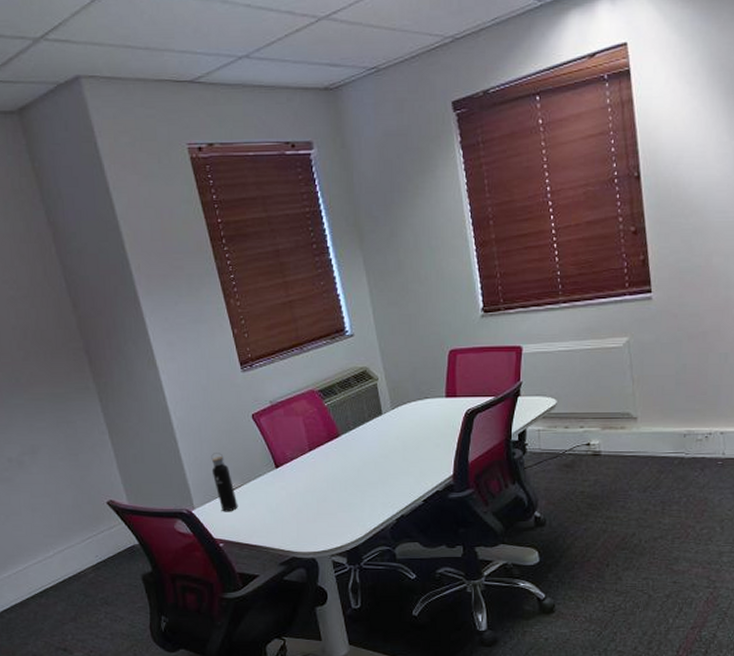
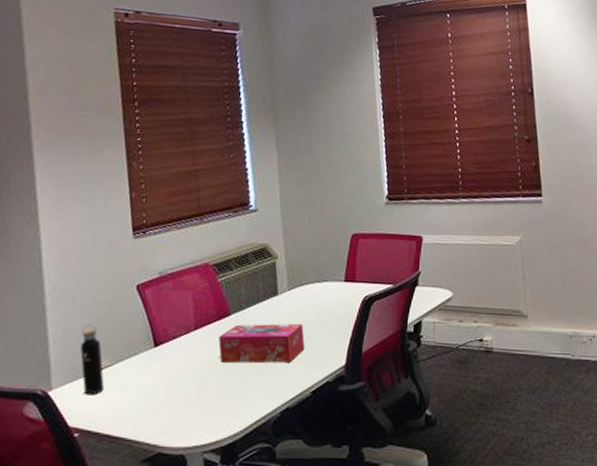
tissue box: none [331,439,413,478] -> present [218,323,305,364]

